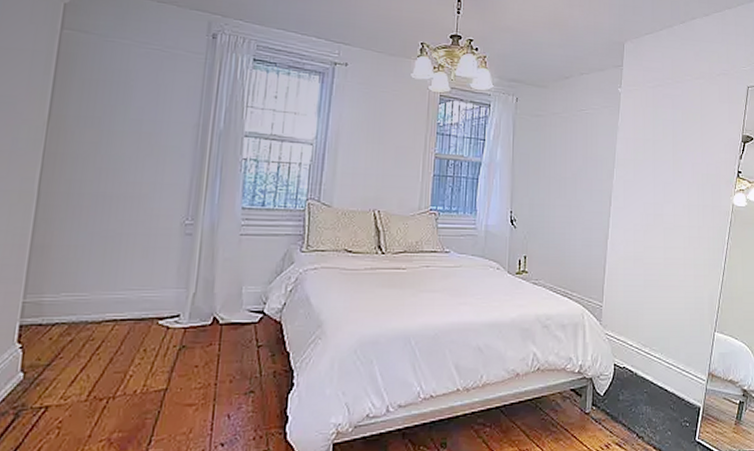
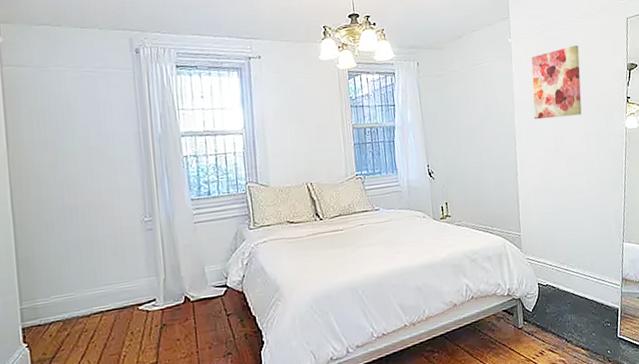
wall art: none [634,106,693,183] -> present [531,45,582,120]

